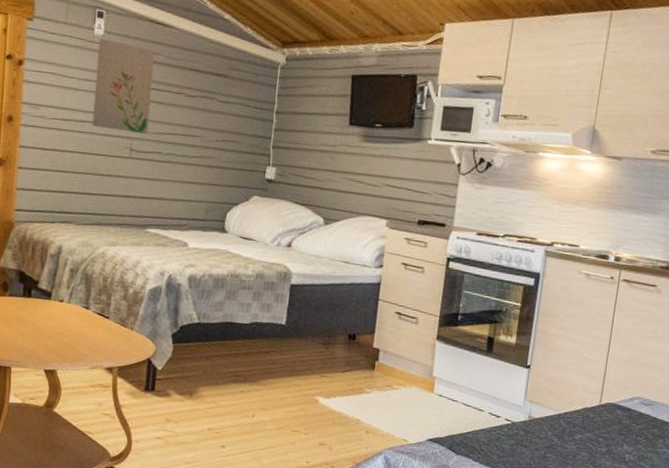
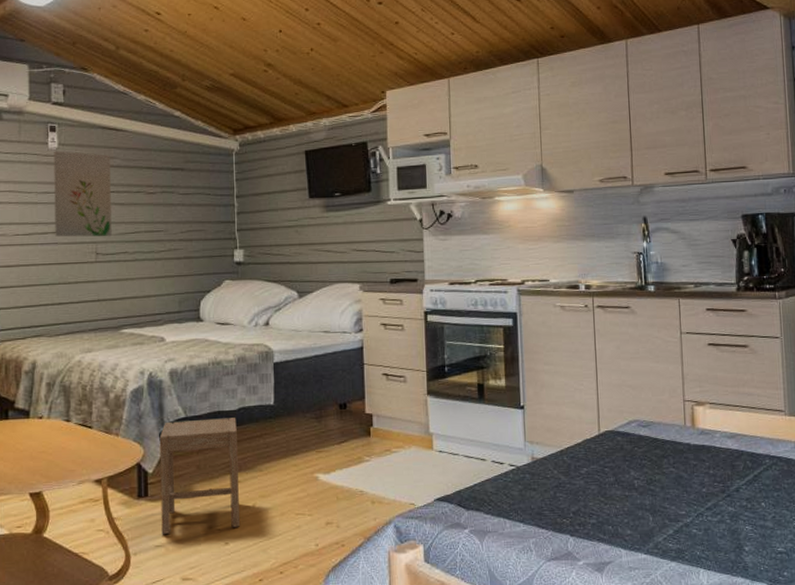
stool: none [163,324,248,434] -> present [159,417,240,534]

